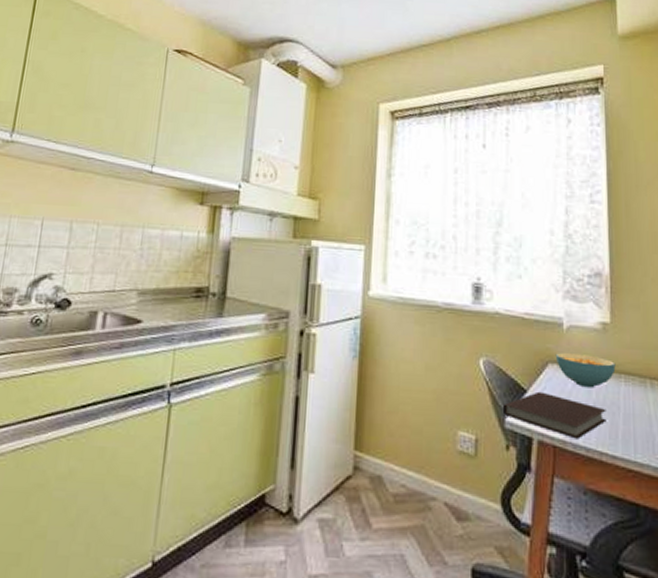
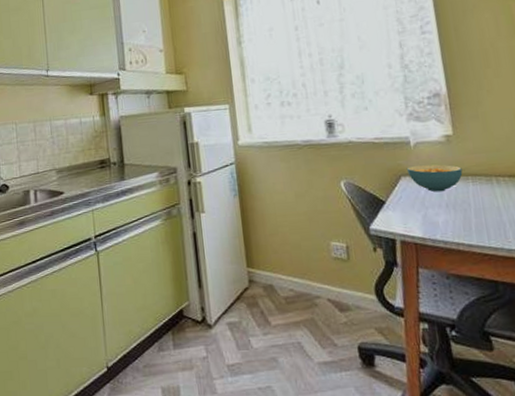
notebook: present [502,391,607,439] -> none [365,200,460,236]

